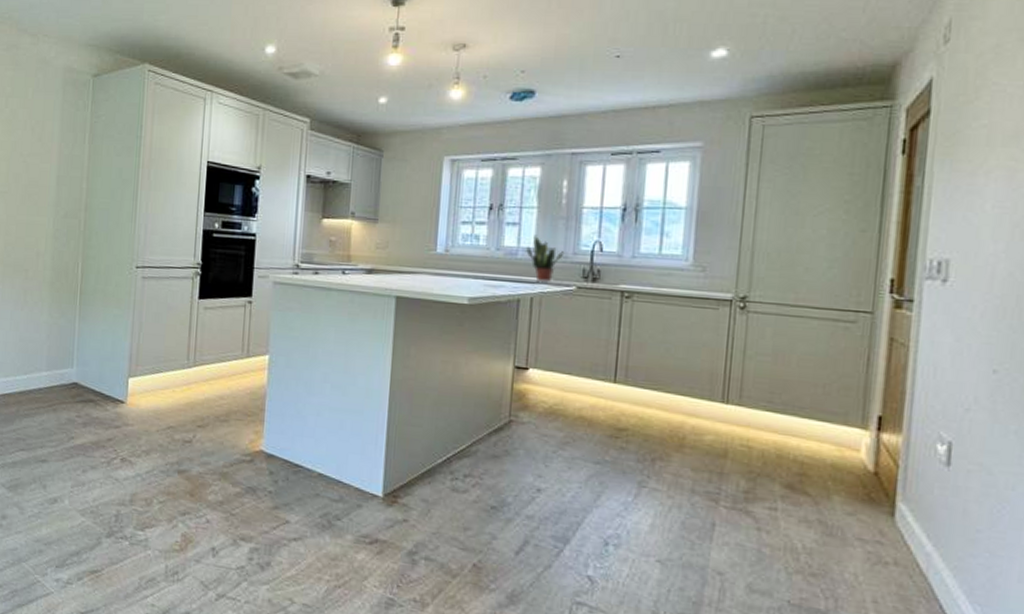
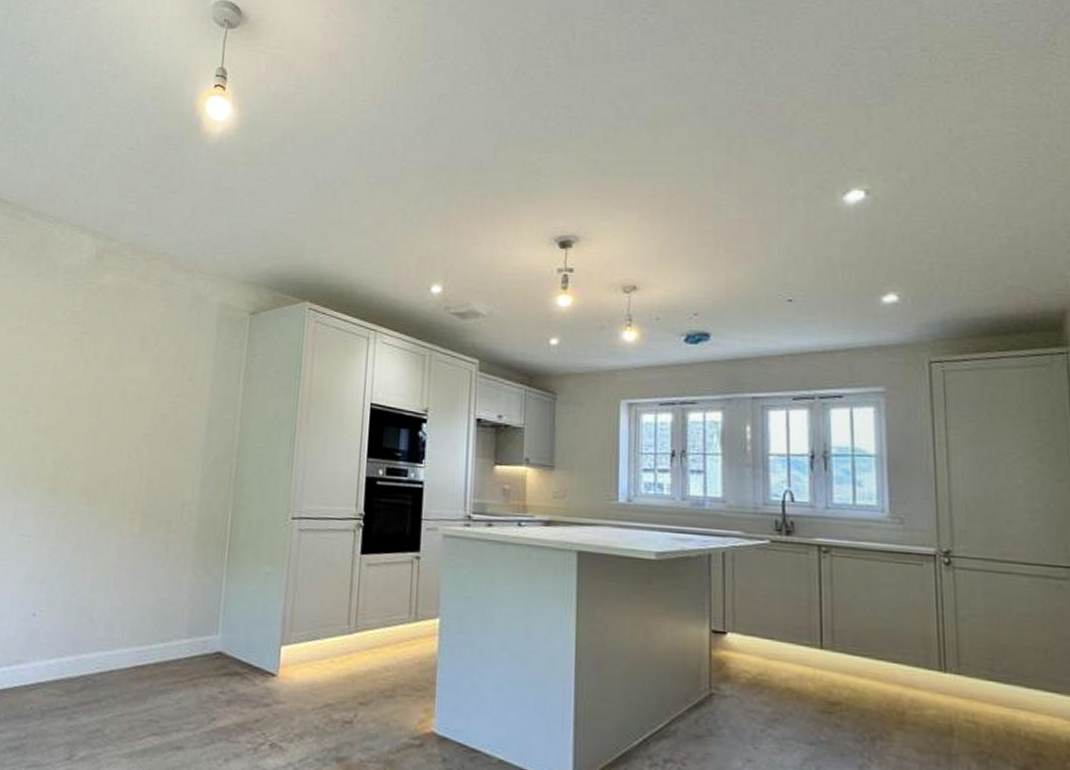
potted plant: present [526,234,565,282] -> none [714,483,754,535]

